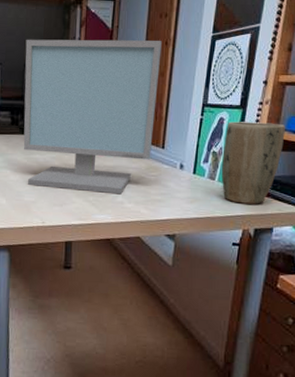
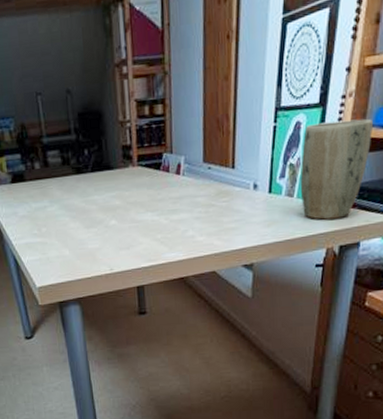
computer monitor: present [23,39,162,195] -> none [64,35,223,231]

